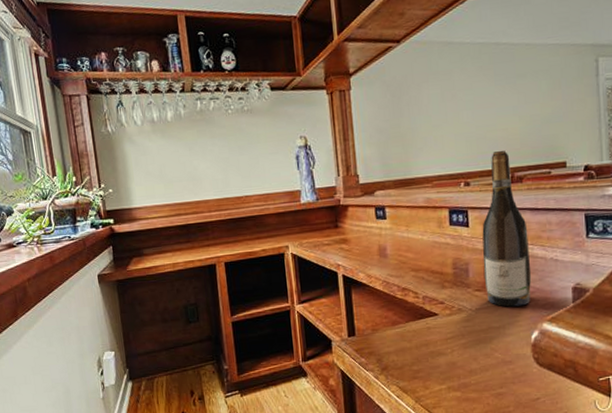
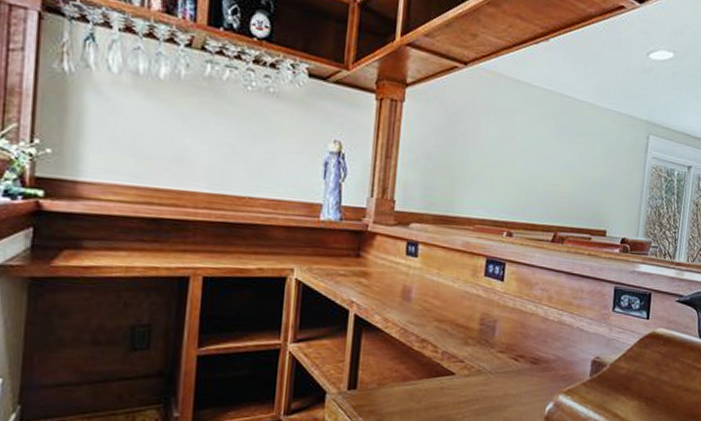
wine bottle: present [482,151,532,307] -> none [509,206,561,374]

